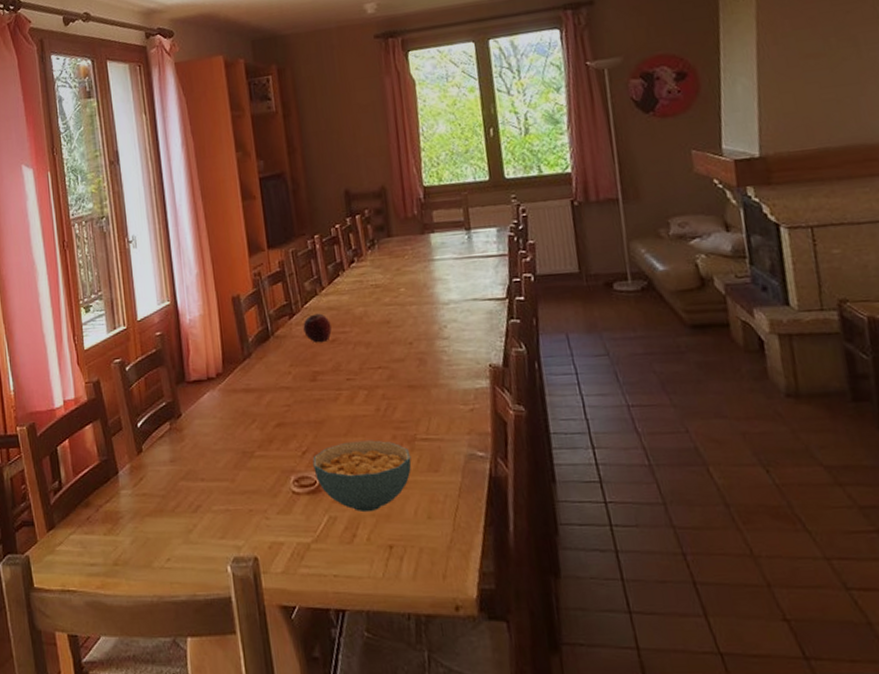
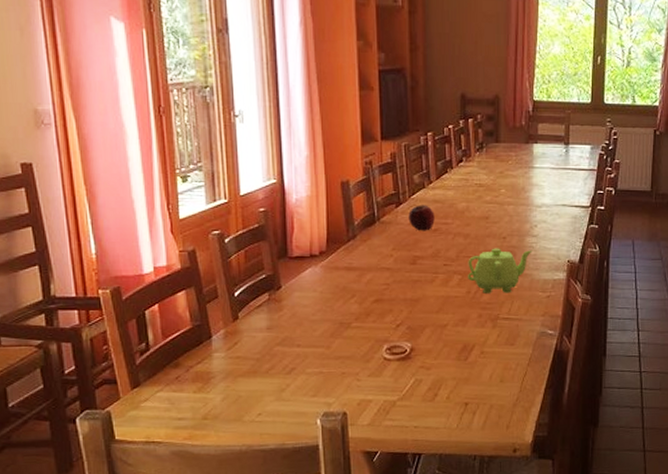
cereal bowl: present [312,440,412,513] -> none [405,317,492,377]
teapot: none [372,355,446,410] -> present [468,248,533,294]

